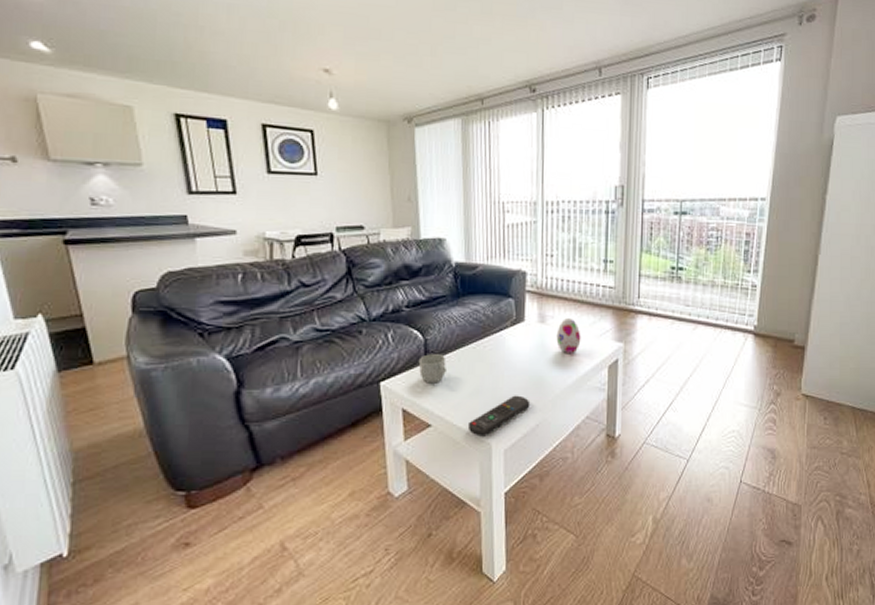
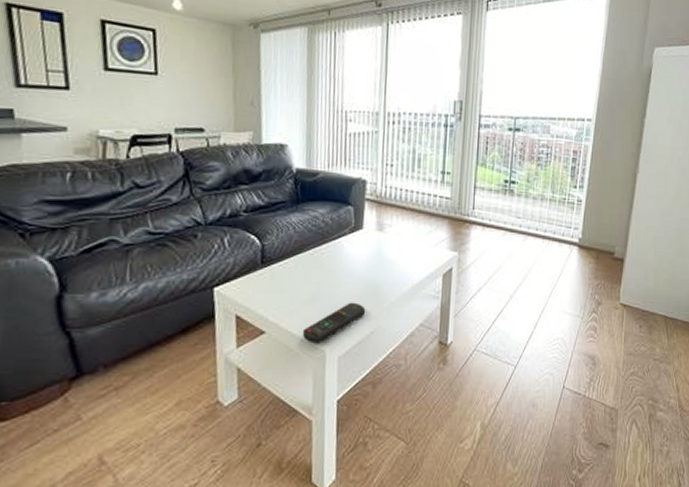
mug: present [418,354,446,384] -> none [254,260,283,290]
decorative egg: present [556,317,581,353] -> none [393,226,418,261]

